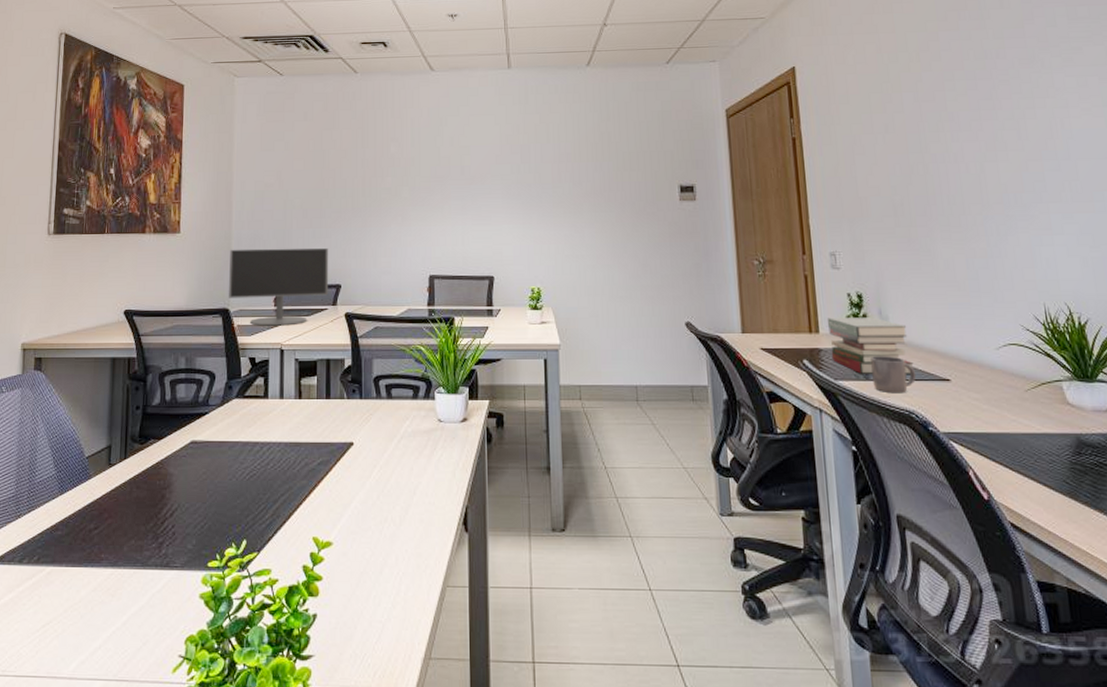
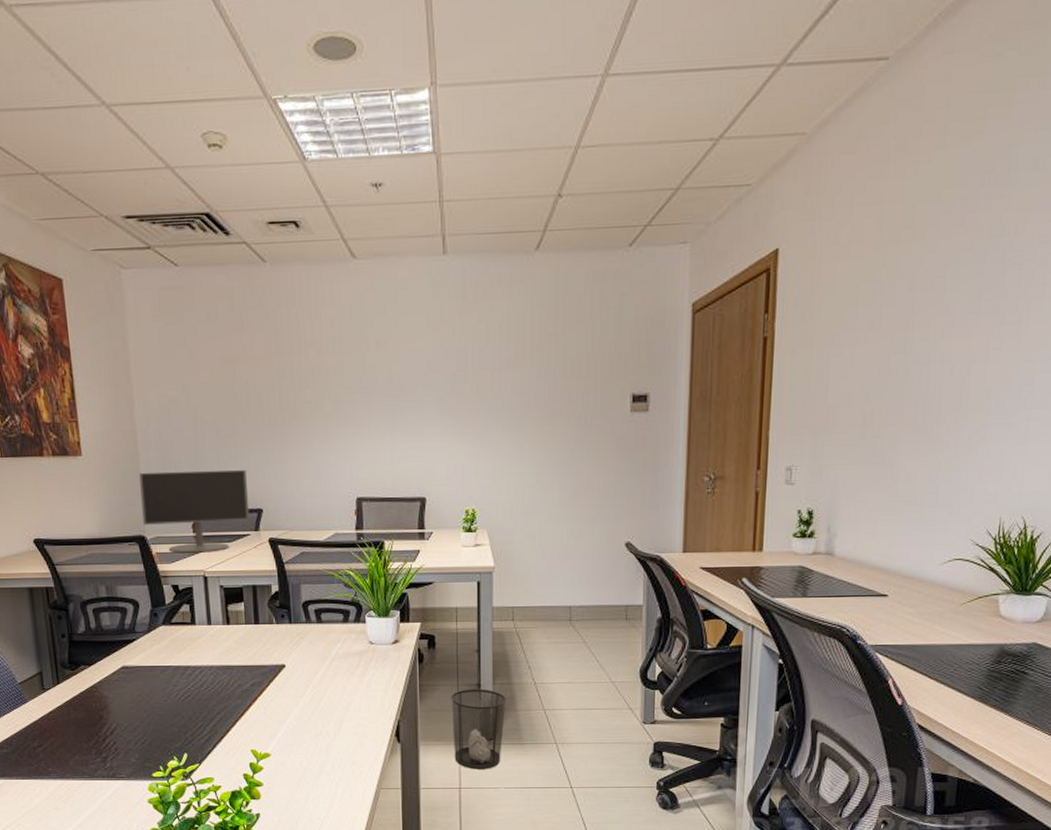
waste bin: none [520,472,578,566] -> present [451,688,508,769]
books: present [827,317,914,375] -> none [771,534,854,592]
mug: present [871,356,917,394] -> none [810,573,855,609]

